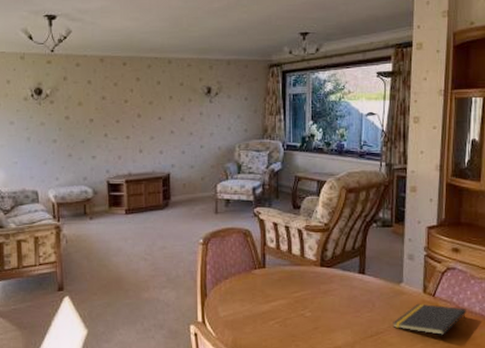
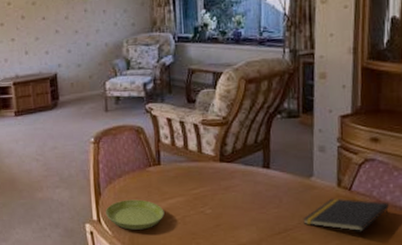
saucer: none [210,301,267,332] -> present [105,199,165,230]

